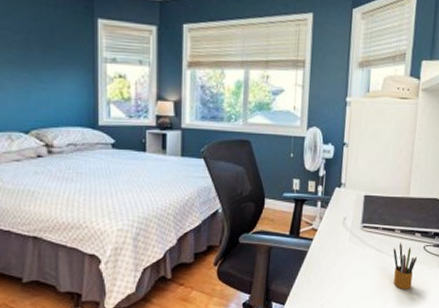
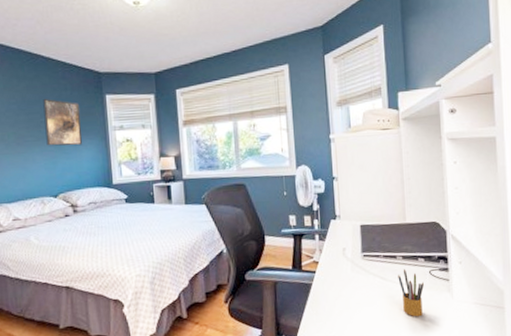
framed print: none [17,13,64,76] -> present [43,99,82,146]

